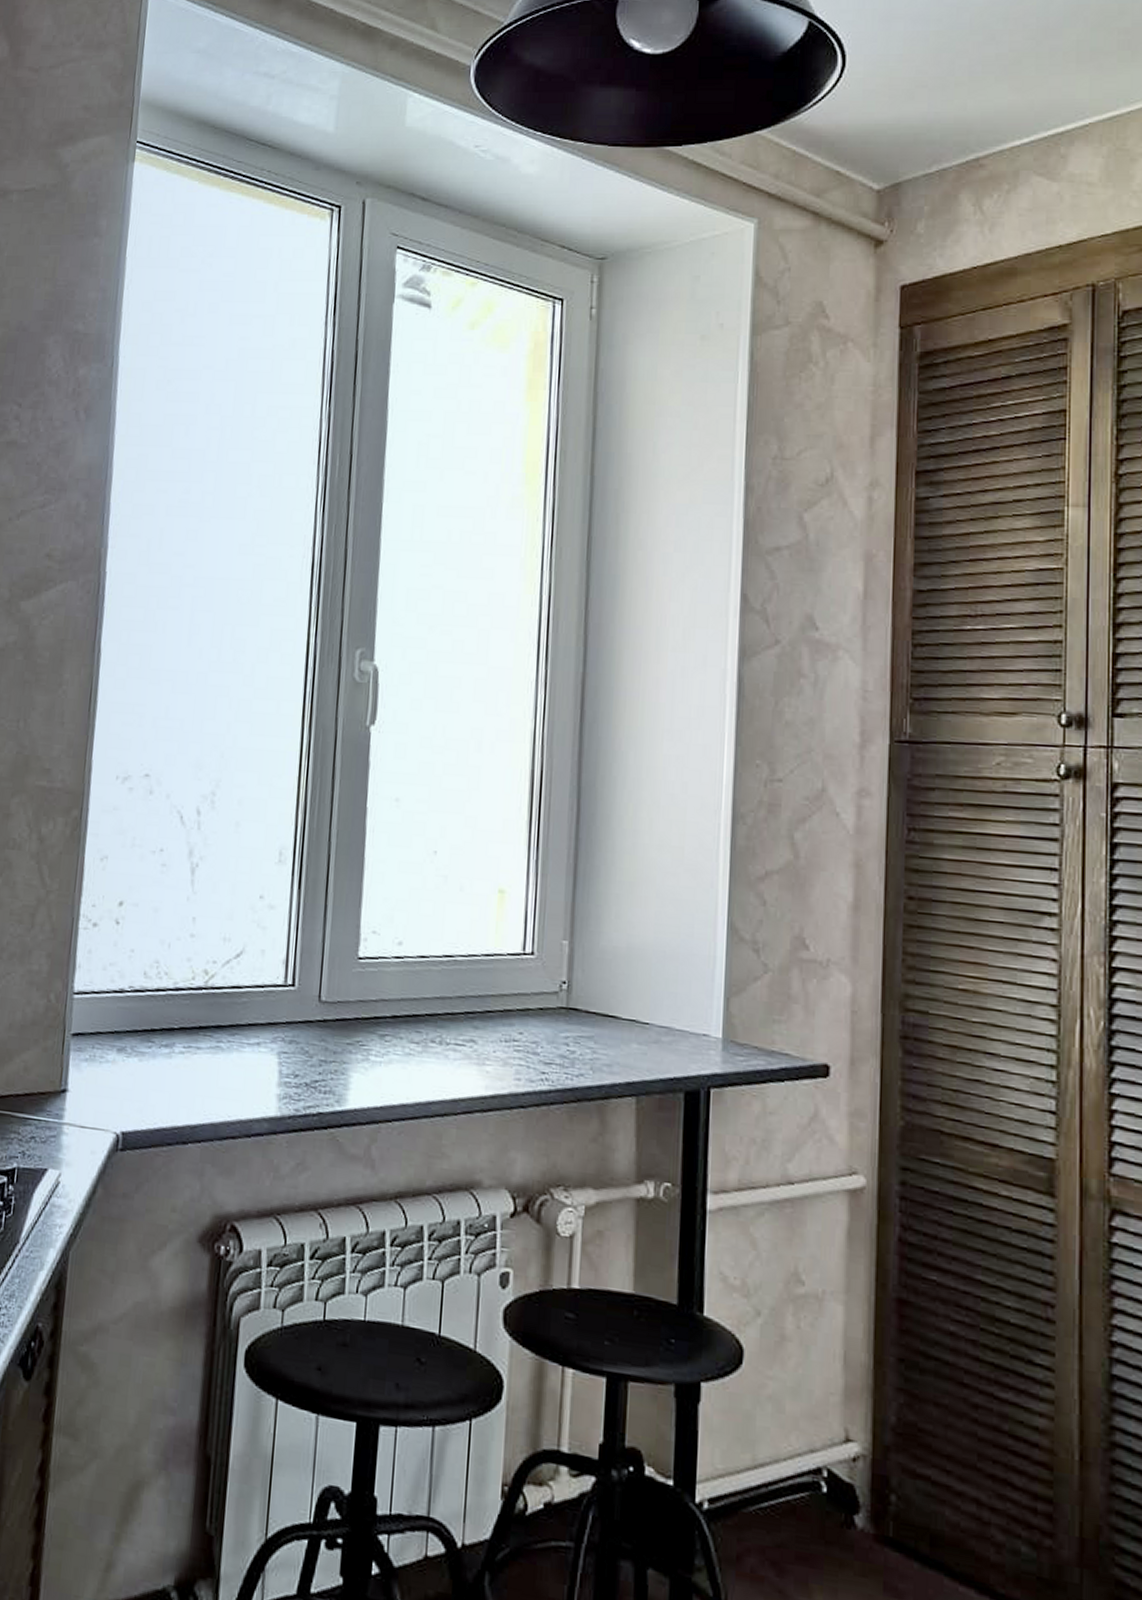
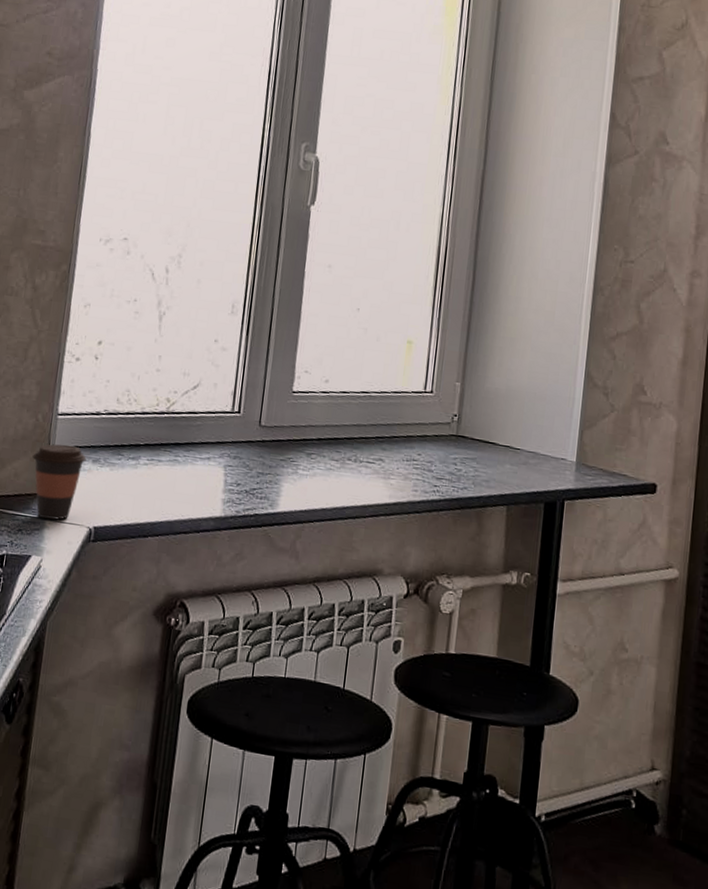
coffee cup: none [45,1029,110,1124] -> present [32,444,87,520]

